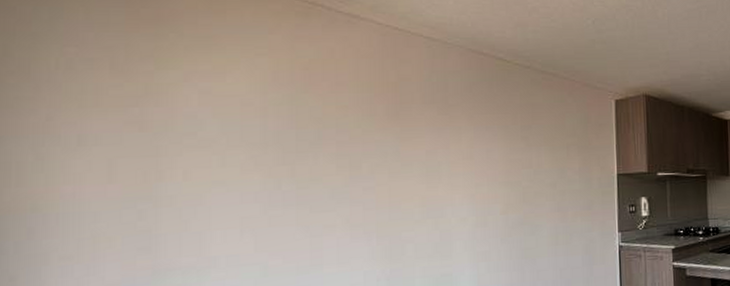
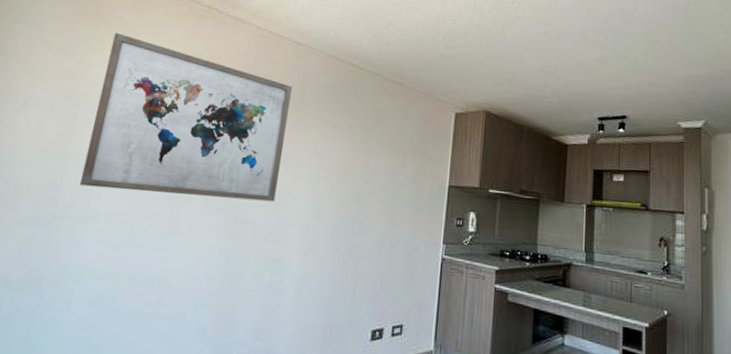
wall art: none [182,43,433,231] -> present [79,33,292,202]

